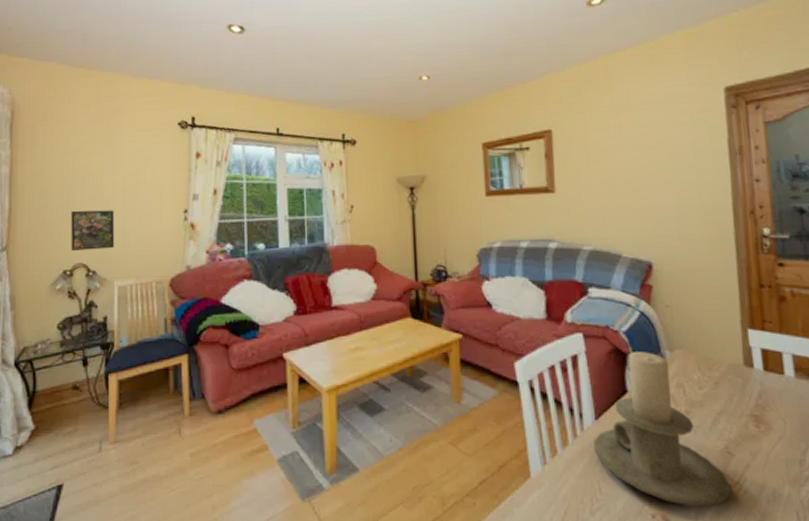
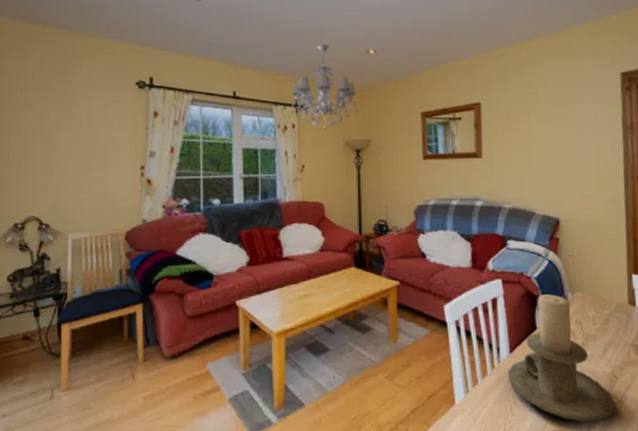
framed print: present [71,210,115,251] -> none [22,164,70,204]
chandelier: none [337,72,412,166] -> present [290,43,359,129]

